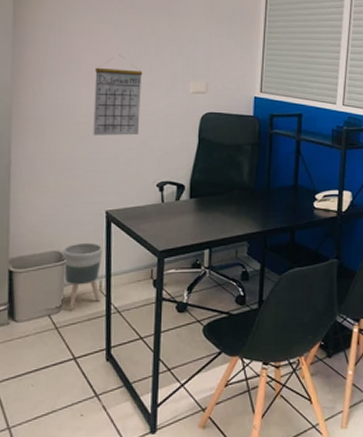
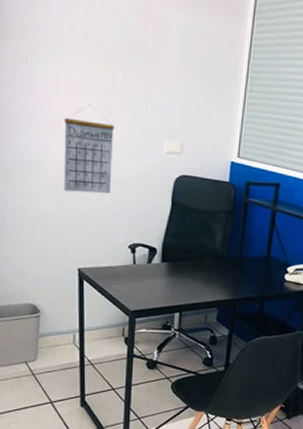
planter: present [62,242,103,310] -> none [36,297,76,359]

